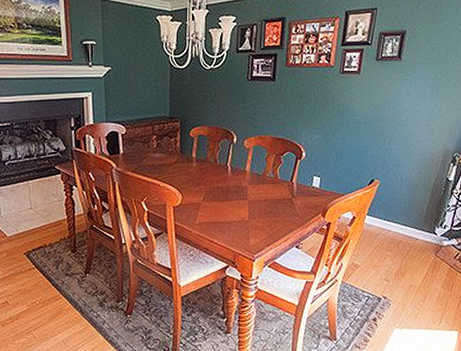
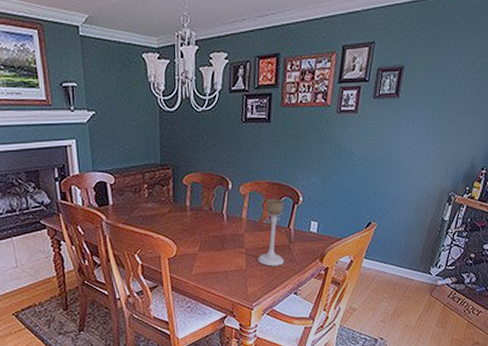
candle holder: none [259,153,287,219] -> present [257,198,285,266]

